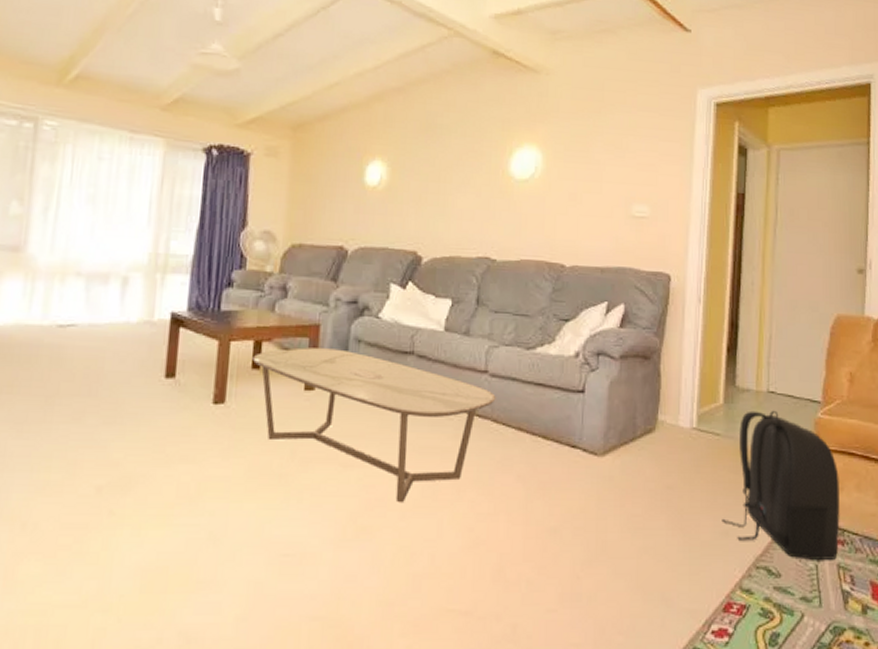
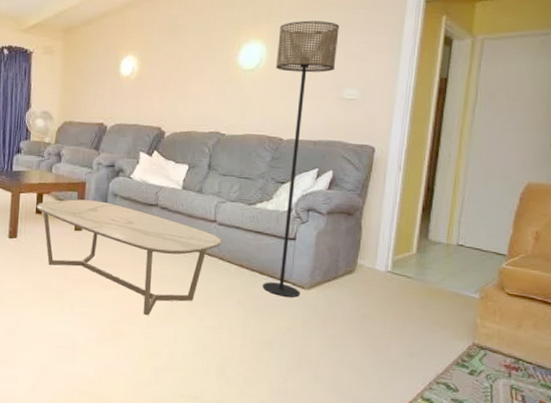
floor lamp: none [547,123,624,467] -> present [263,20,340,297]
backpack: present [721,410,840,560] -> none [408,259,518,382]

